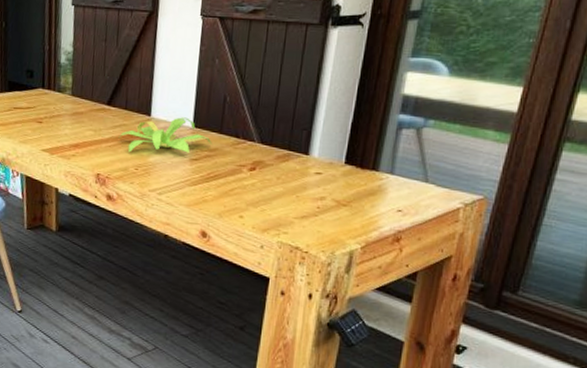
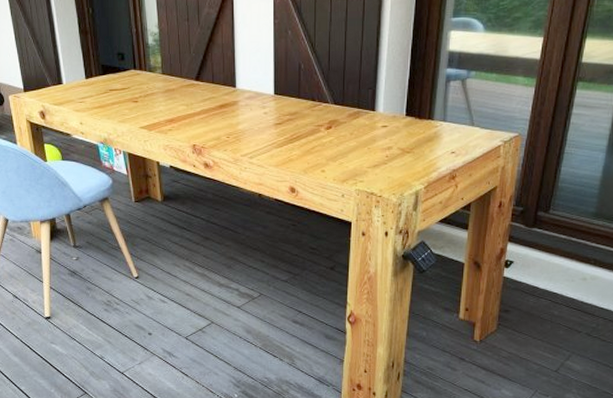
plant: present [118,117,212,153] -> none [209,86,292,123]

